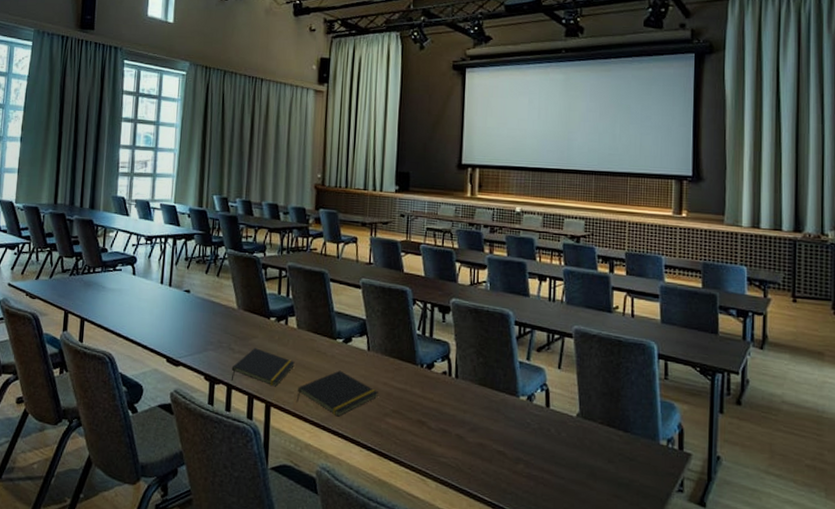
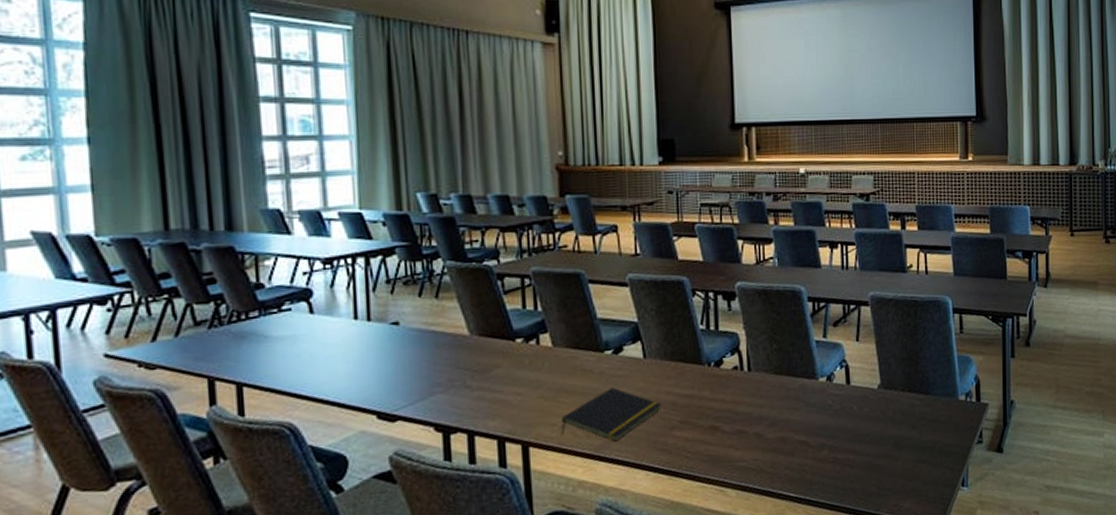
notepad: present [231,348,295,387] -> none [470,379,554,426]

